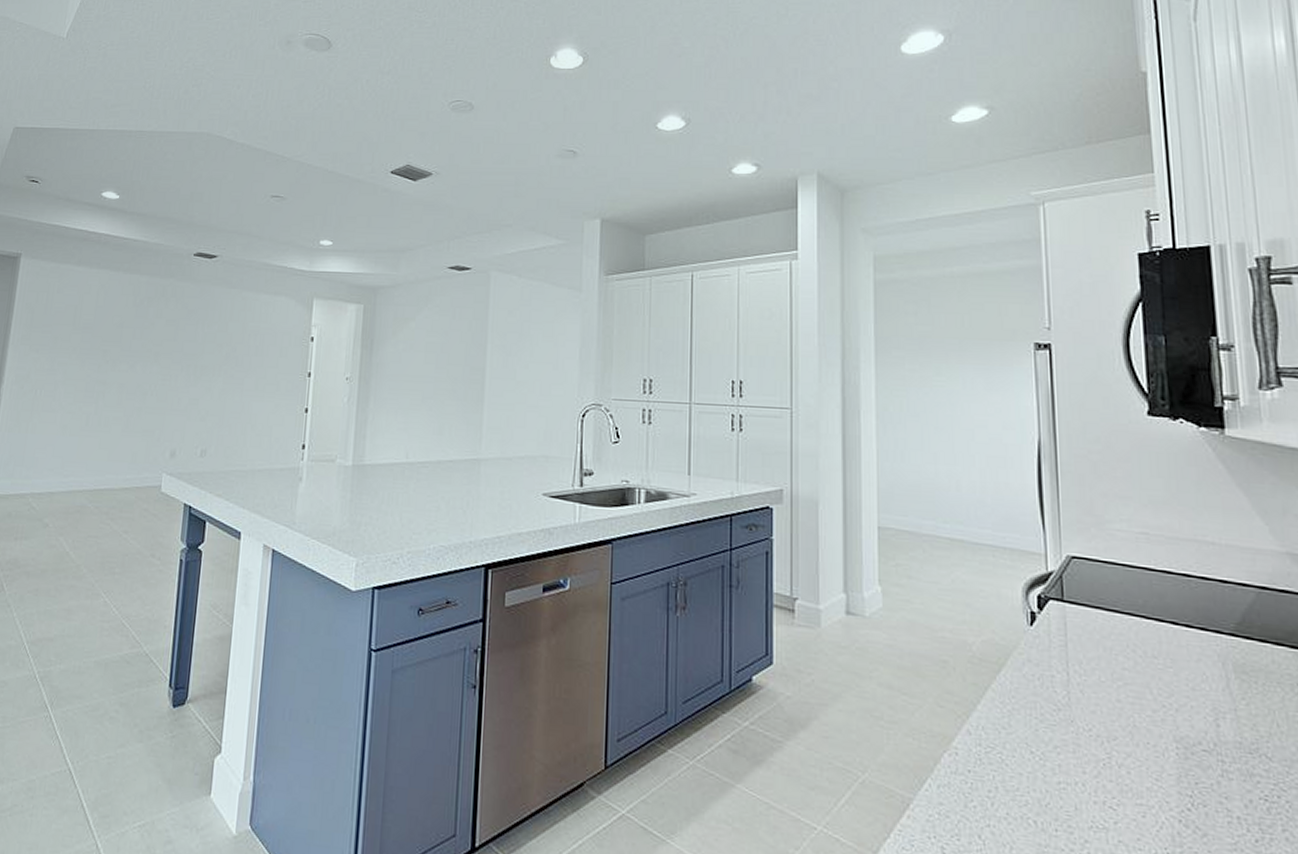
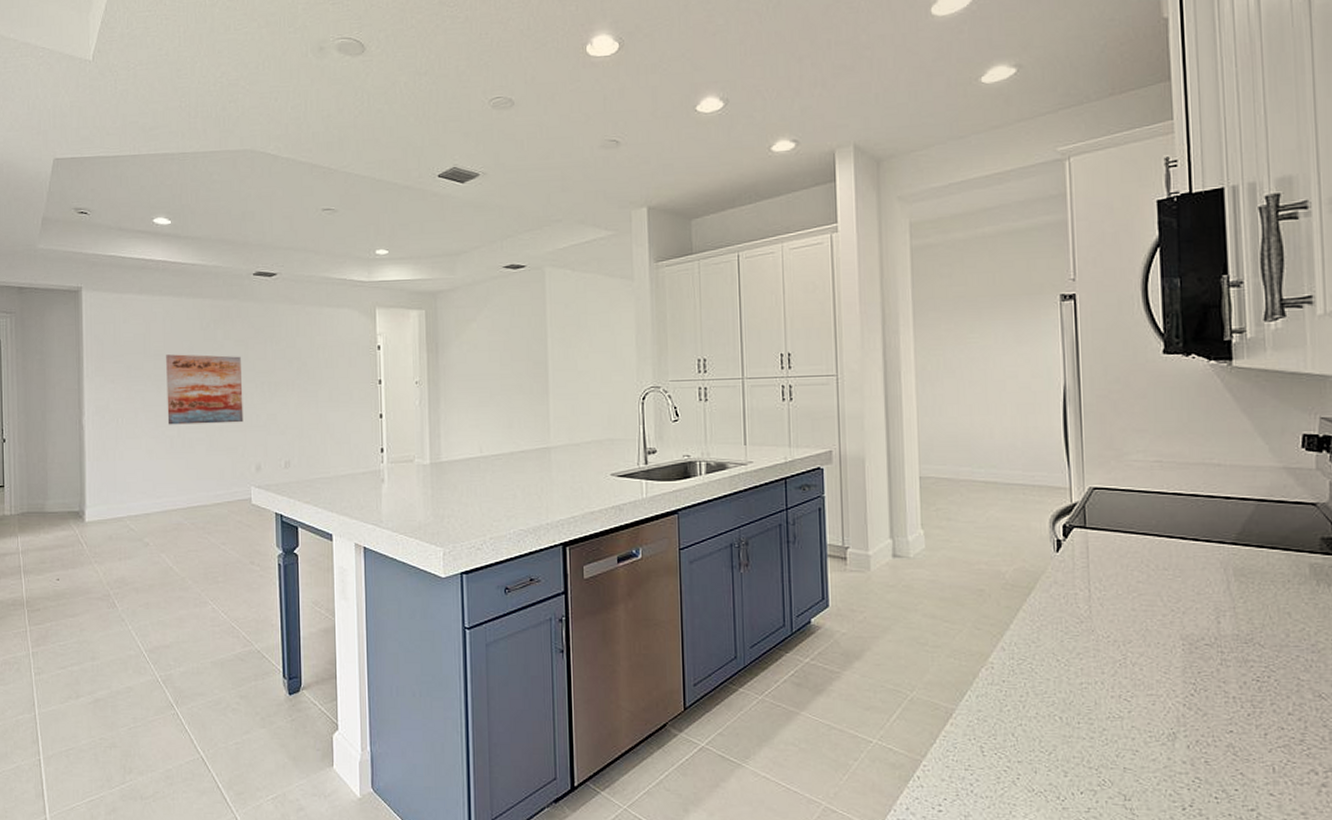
wall art: none [86,328,170,405] -> present [166,354,244,425]

